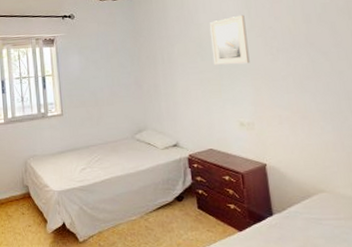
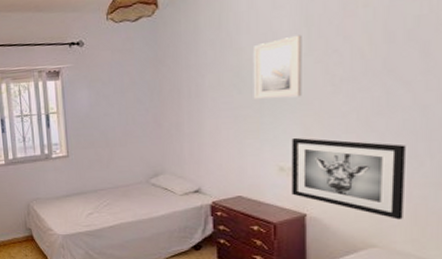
wall art: none [247,97,341,167] -> present [291,137,406,220]

